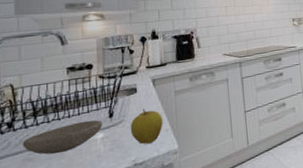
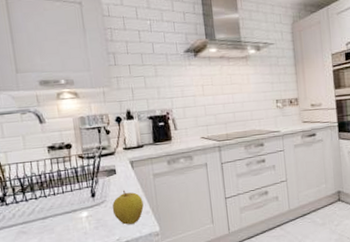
bowl: present [22,120,103,155] -> none [15,198,87,229]

